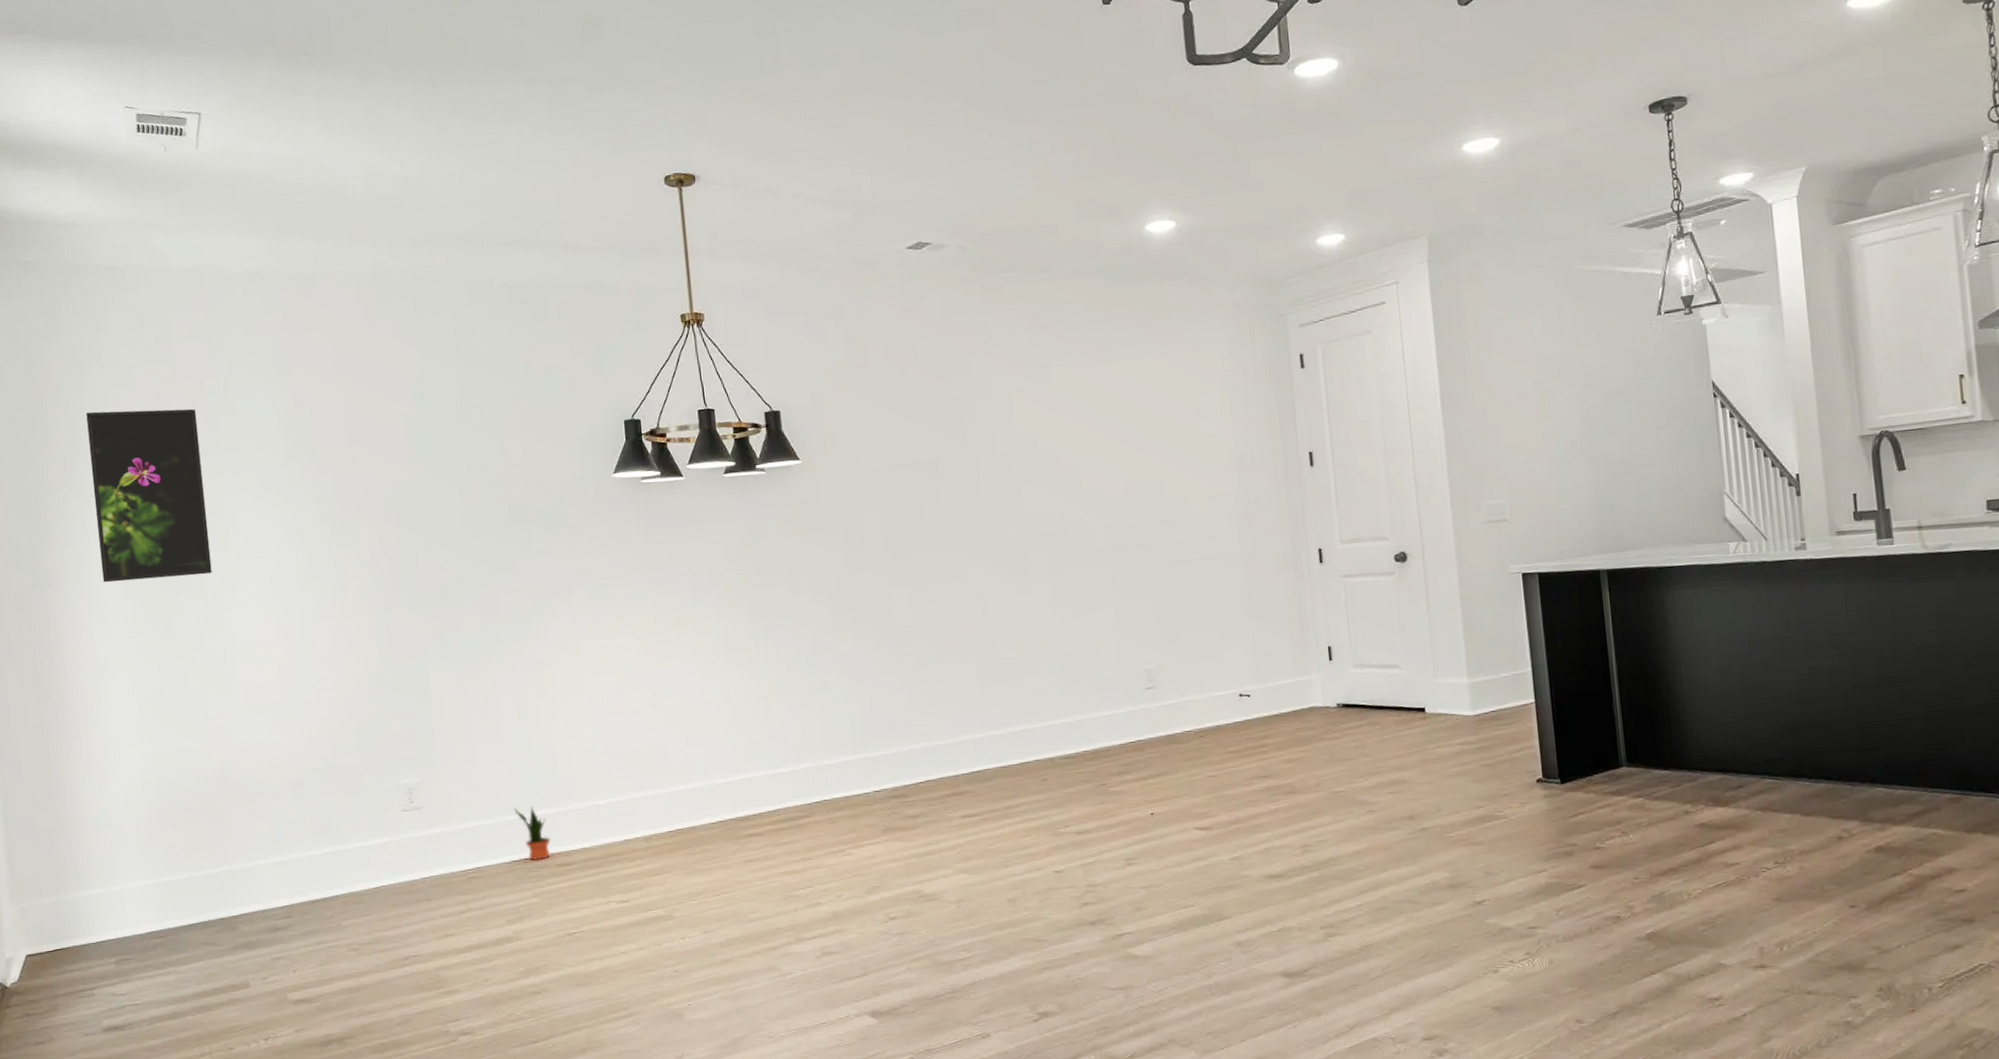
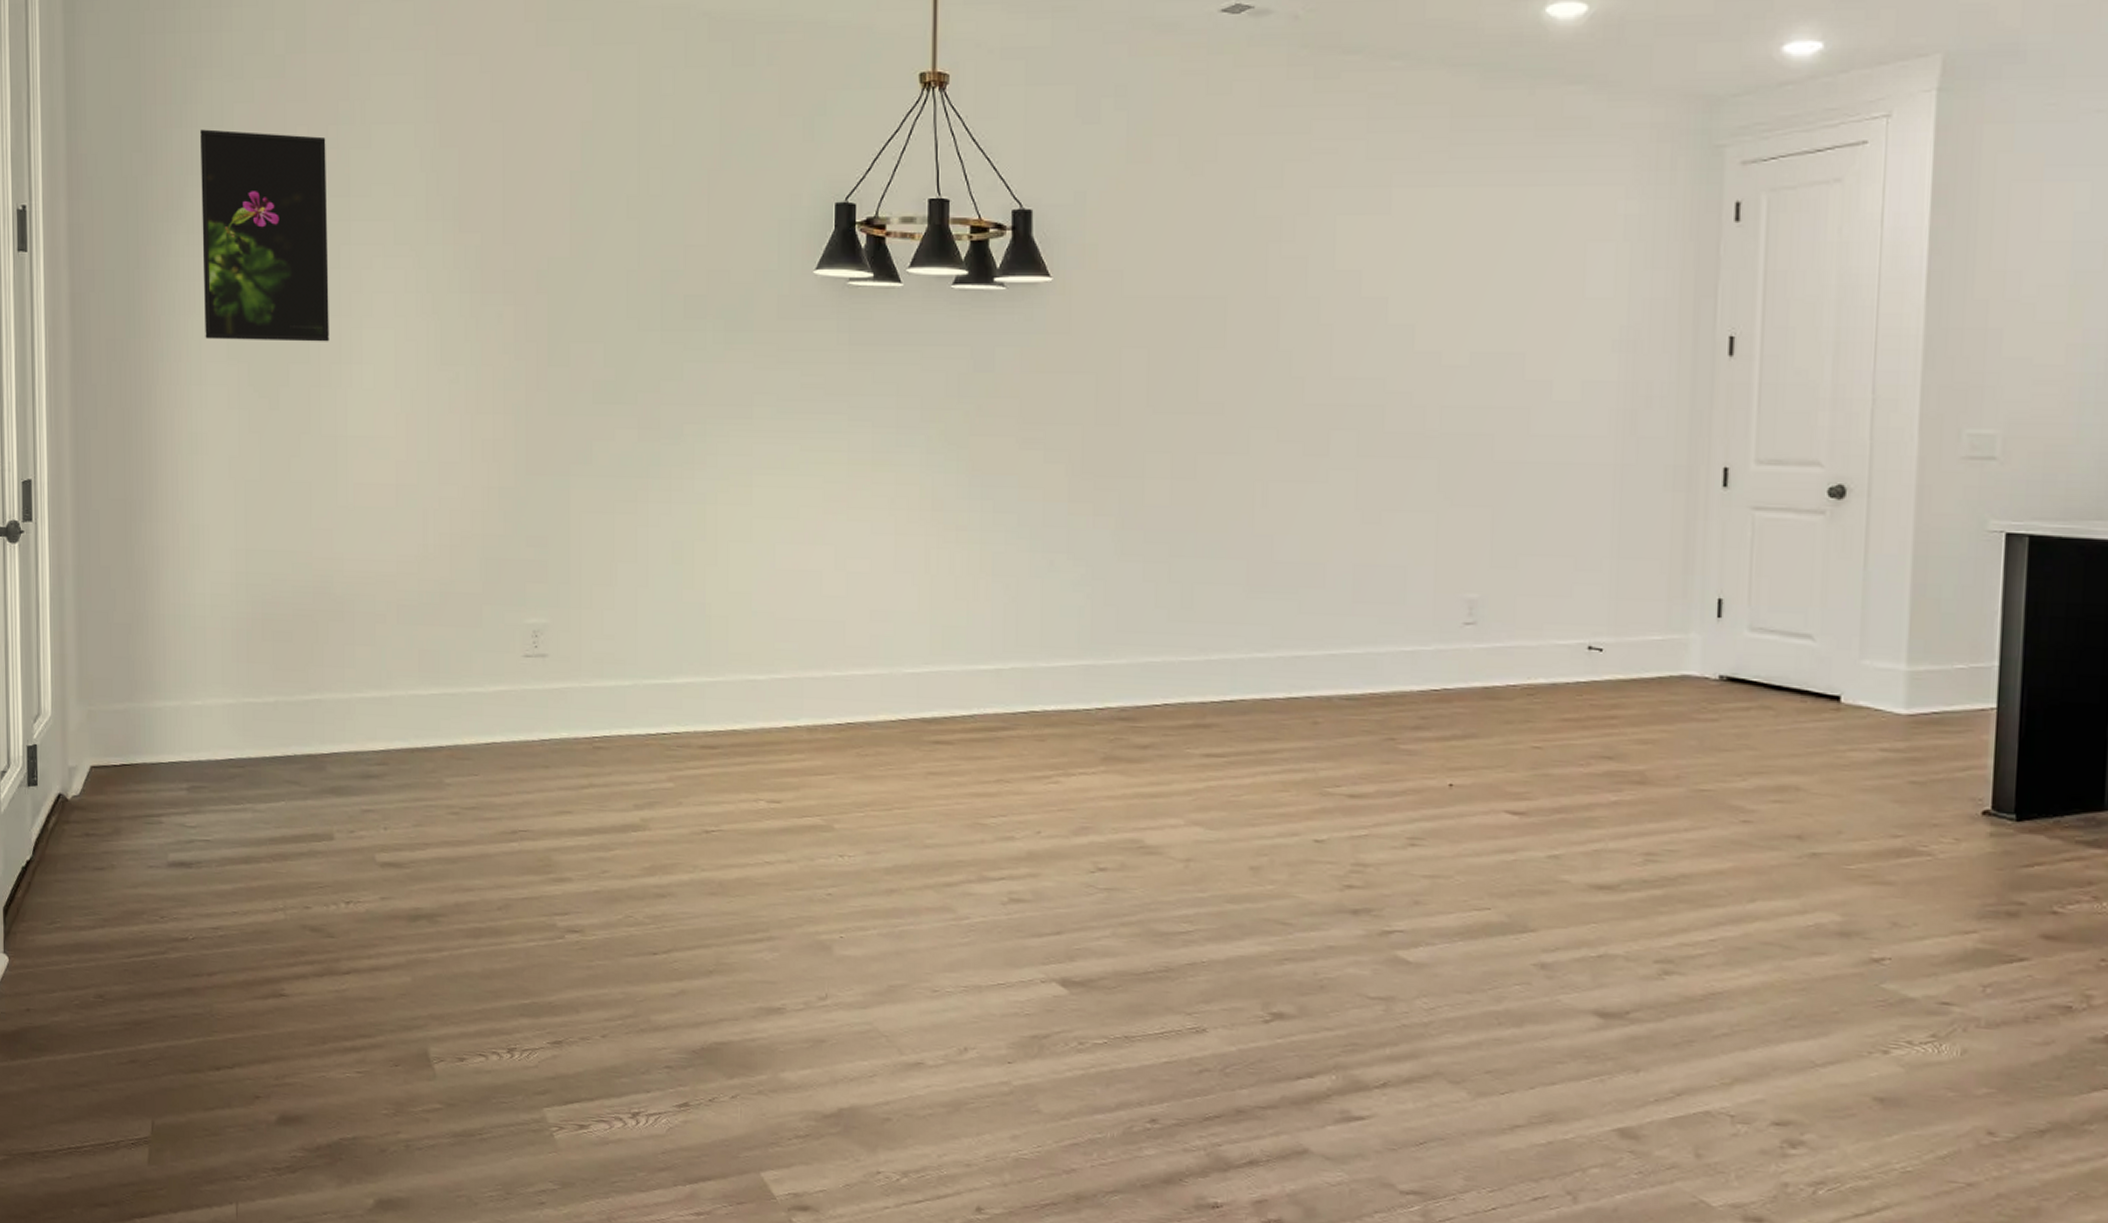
potted plant: present [514,806,551,862] -> none [655,670,695,739]

